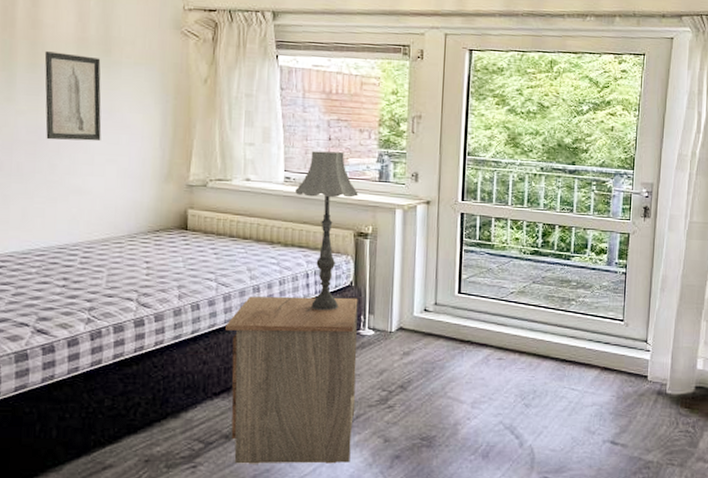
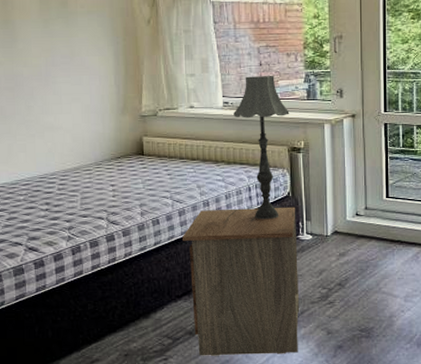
wall art: present [44,51,102,141] -> none [14,8,66,85]

